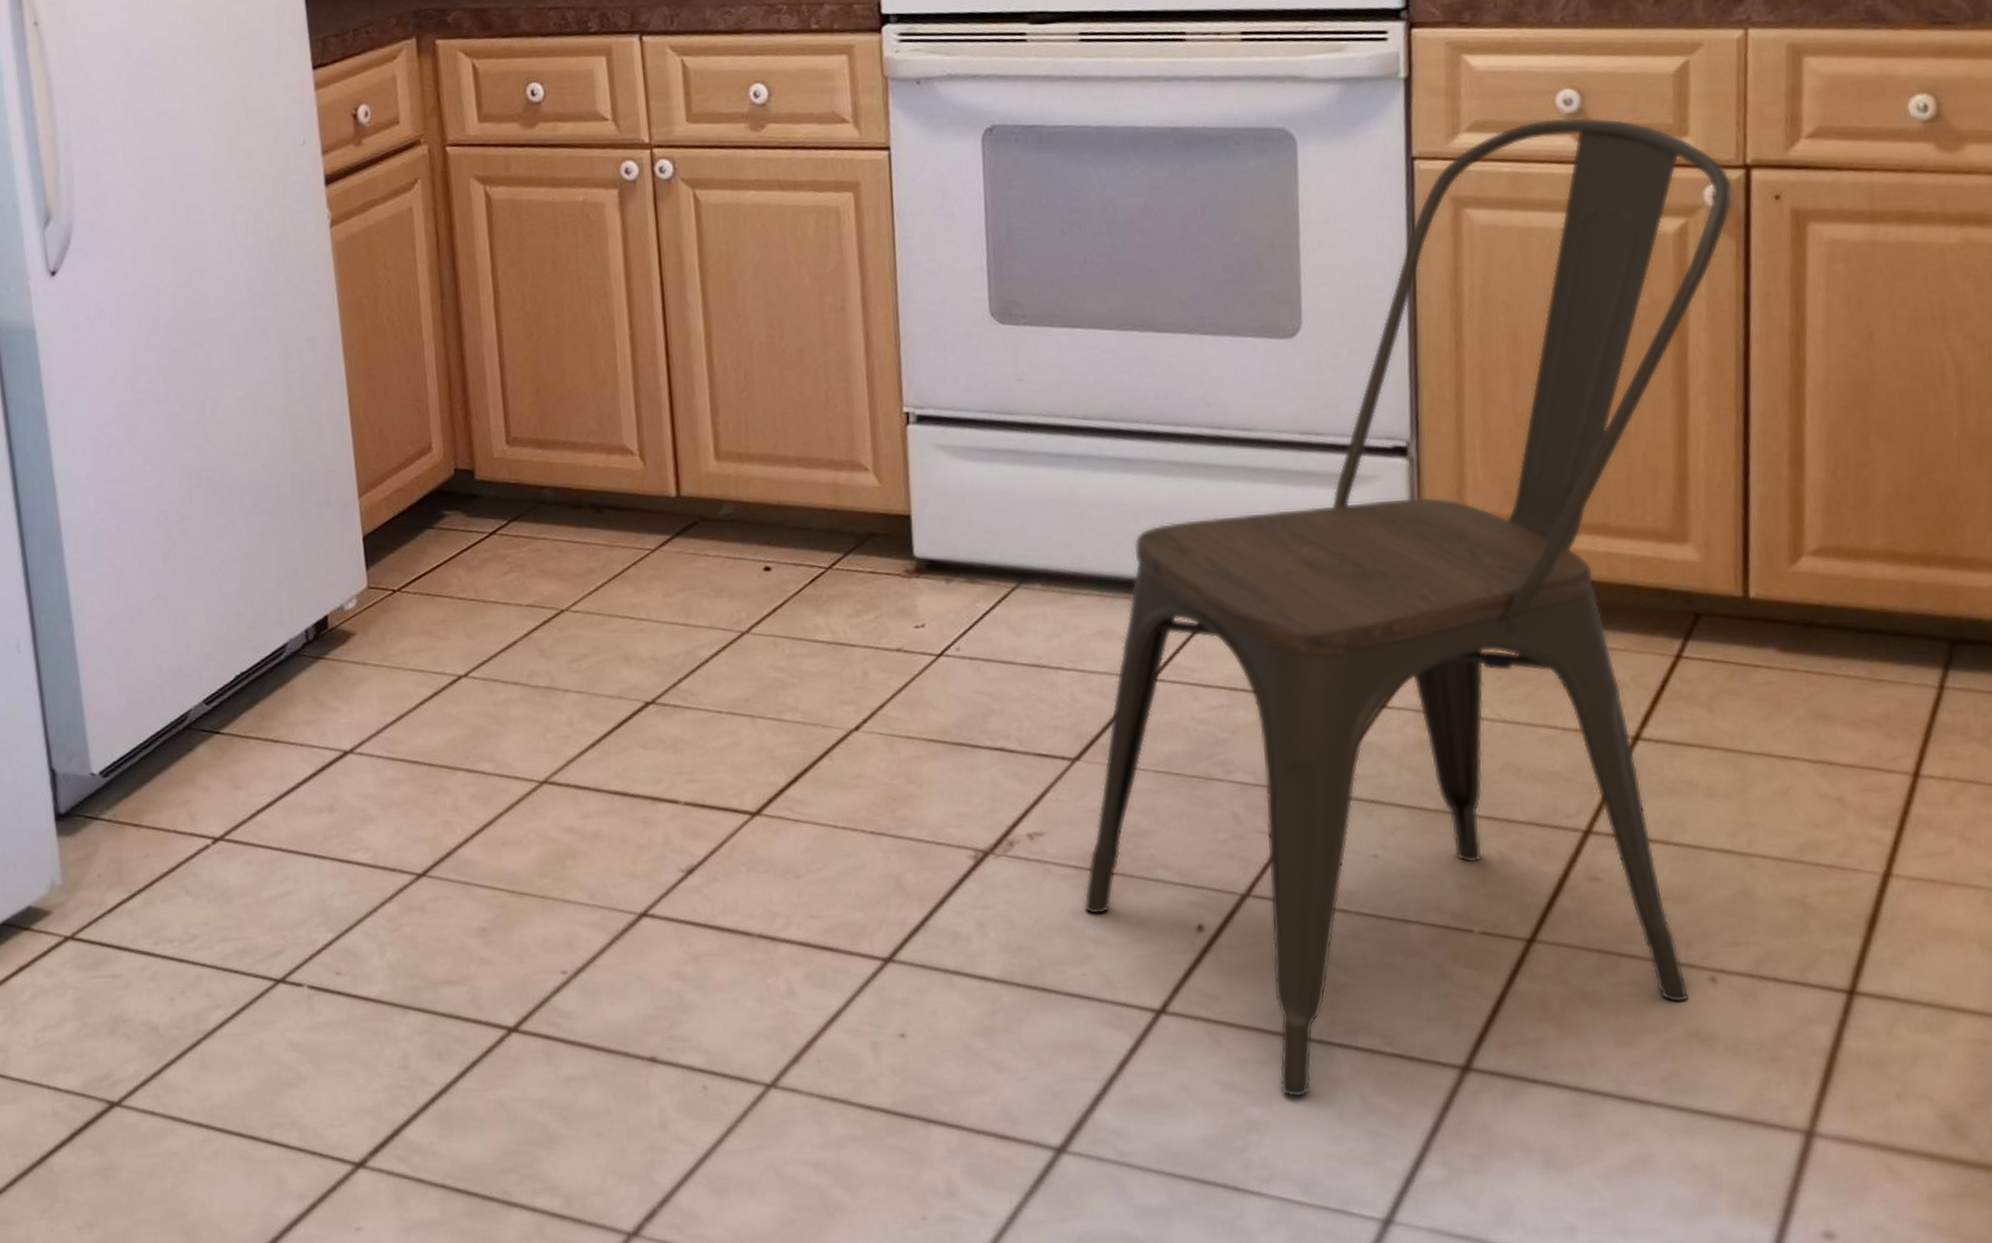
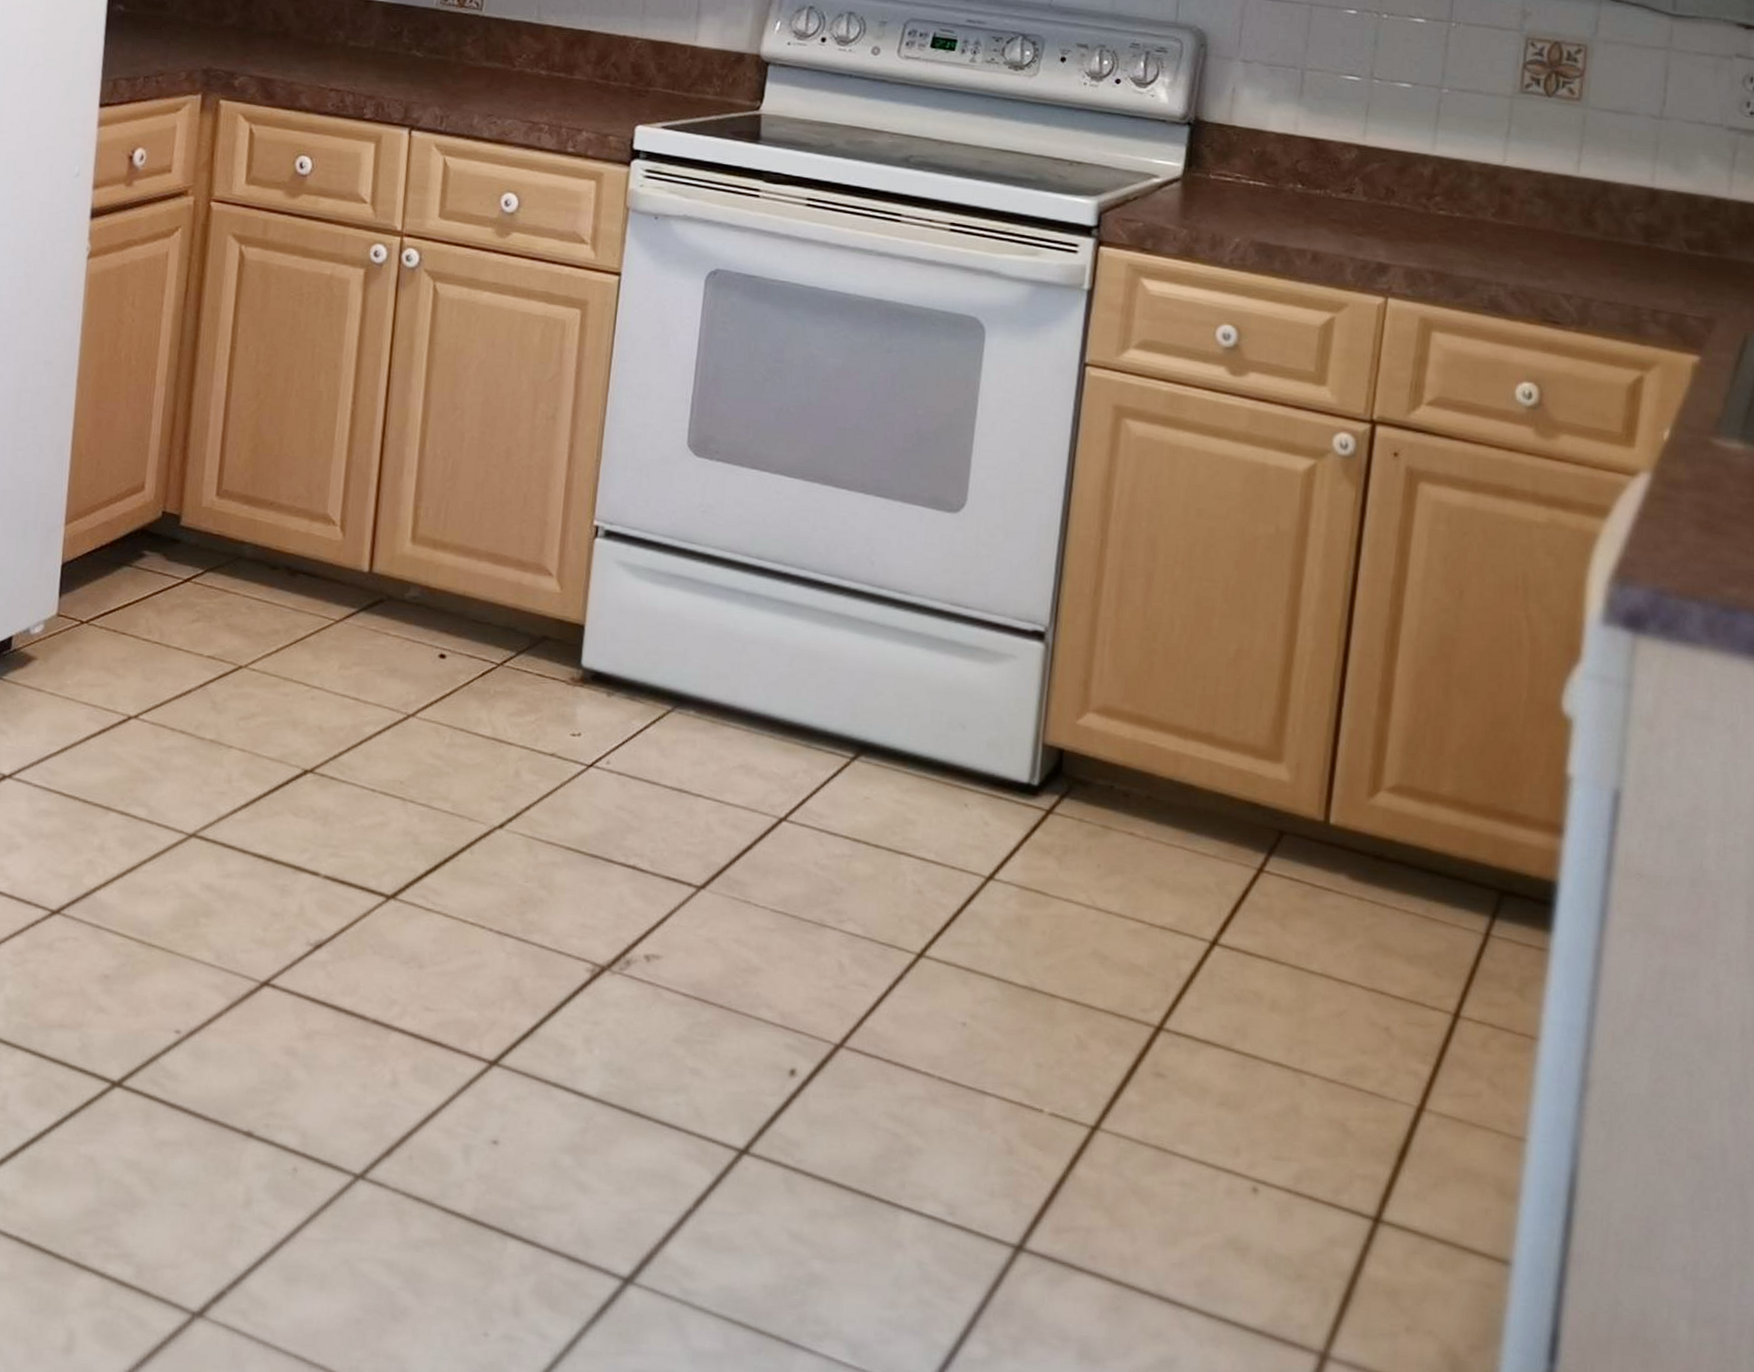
chair: present [1084,117,1734,1097] -> none [687,348,1359,1256]

